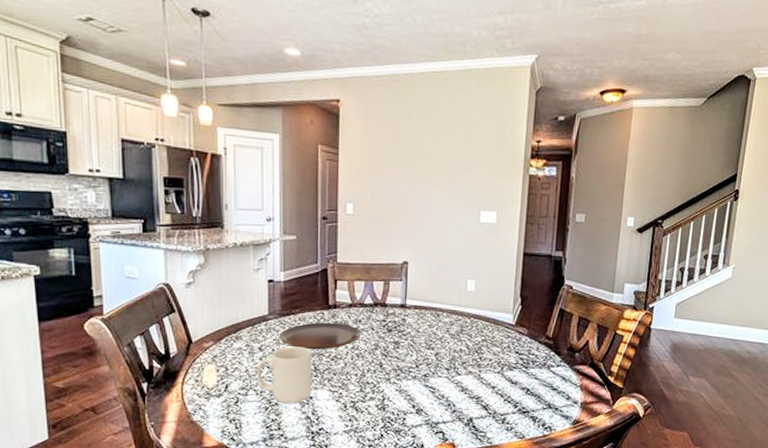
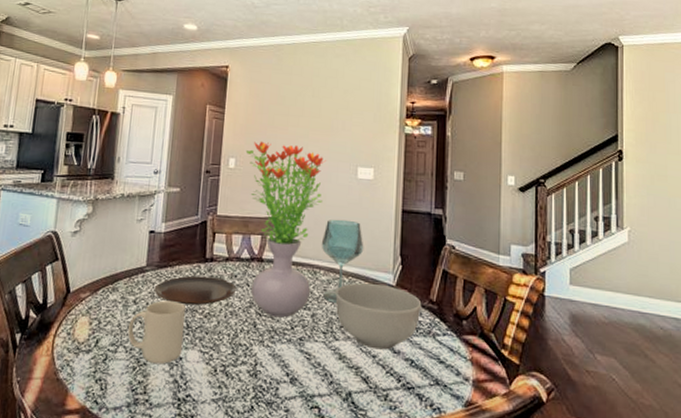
flower arrangement: none [363,184,448,358] -> present [245,141,326,318]
wine glass: none [443,263,486,342] -> present [321,219,364,303]
bowl: none [458,323,539,381] -> present [335,283,422,350]

